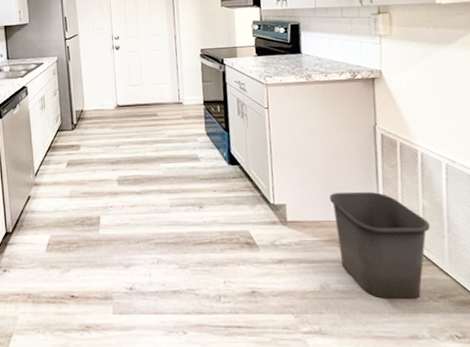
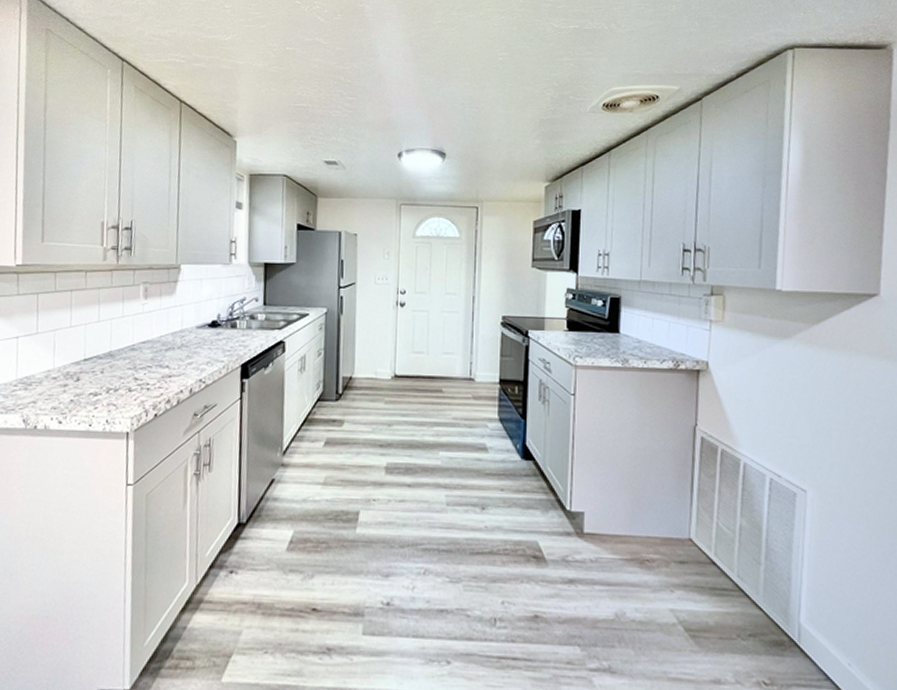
waste bin: present [329,191,430,299] -> none [636,502,746,636]

